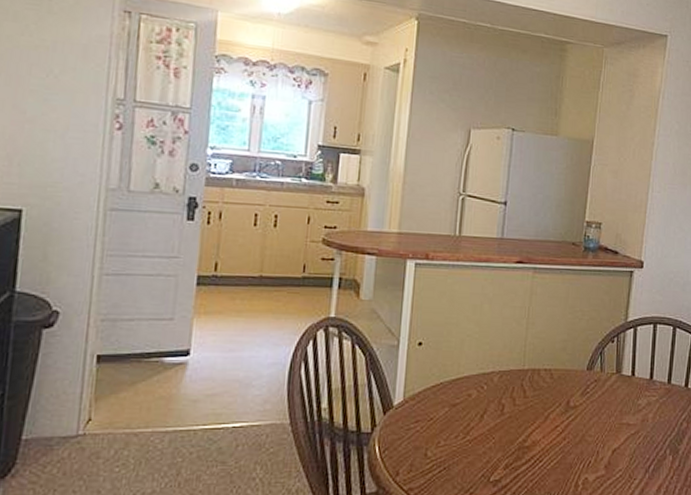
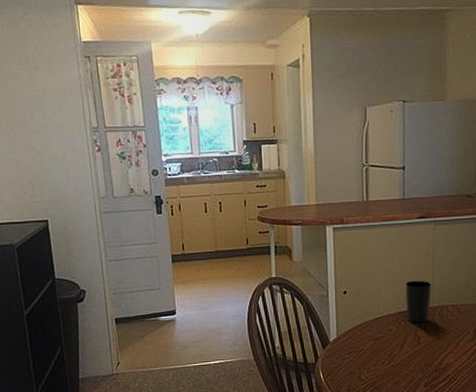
cup: none [491,336,524,388] -> present [405,280,432,323]

